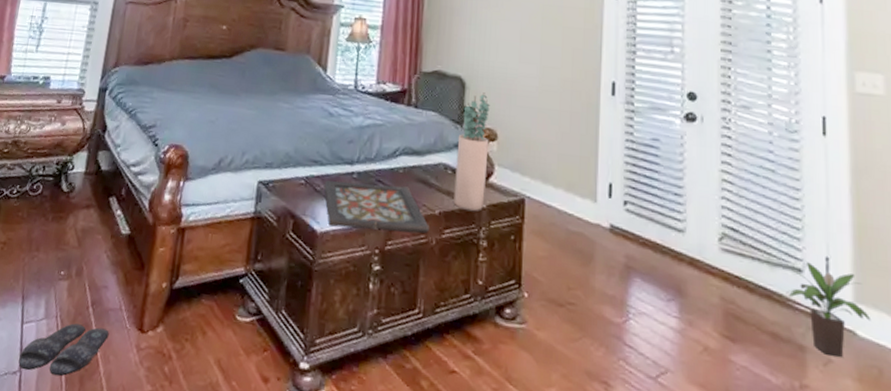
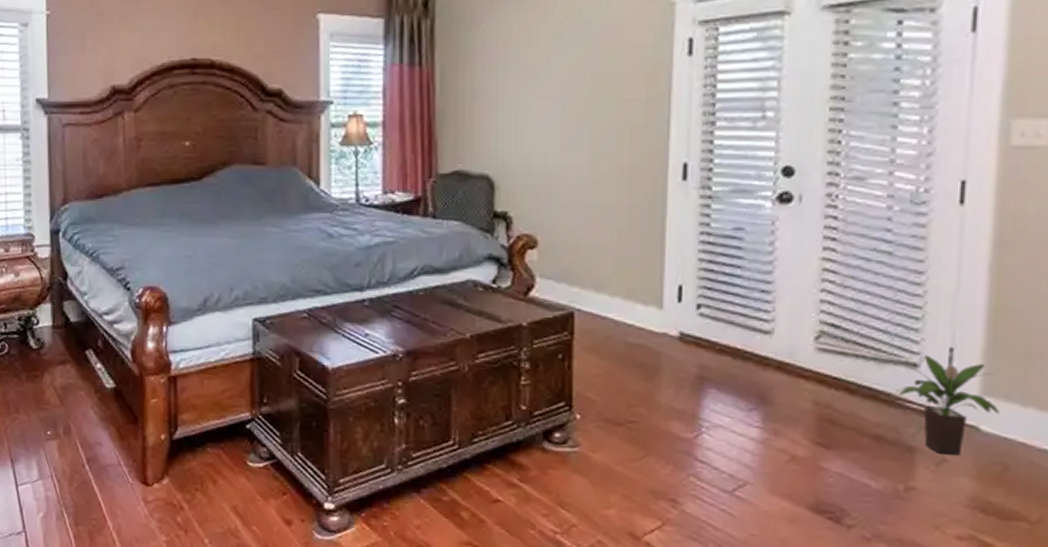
slippers: present [18,323,109,376] -> none [21,482,112,534]
decorative tray: present [324,180,429,234] -> none [332,310,460,362]
vase: present [453,92,490,212] -> none [487,192,528,332]

